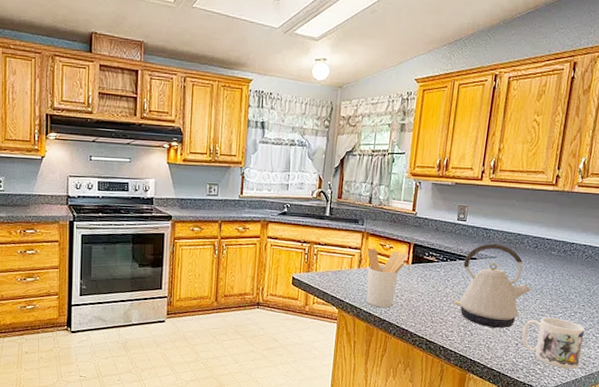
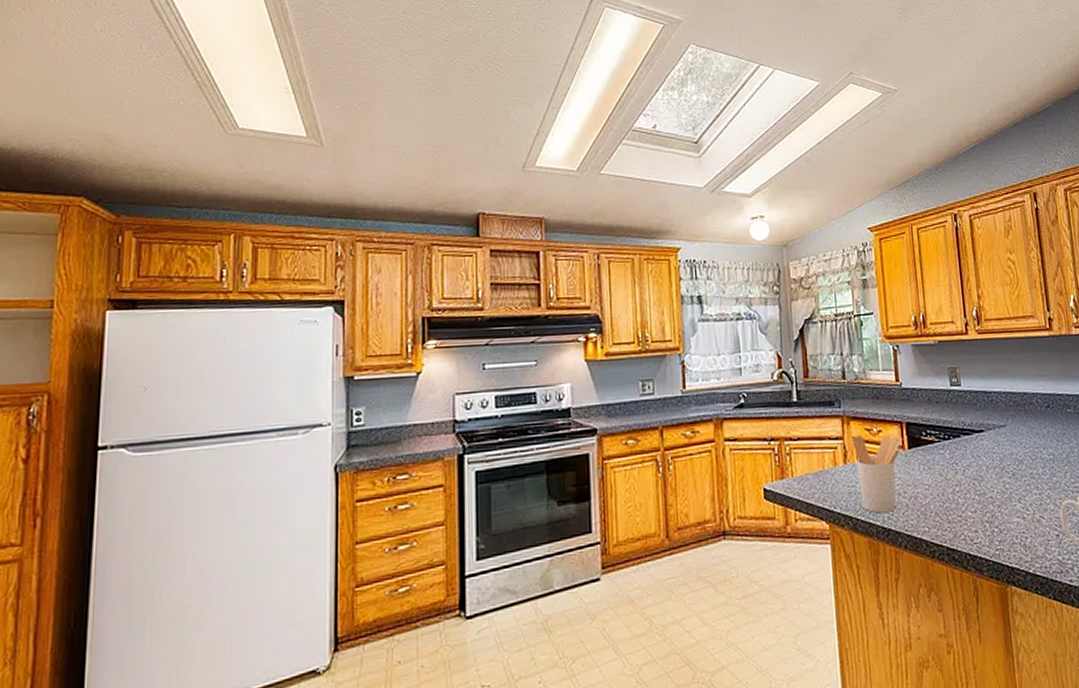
kettle: present [454,243,532,329] -> none [969,408,1056,519]

